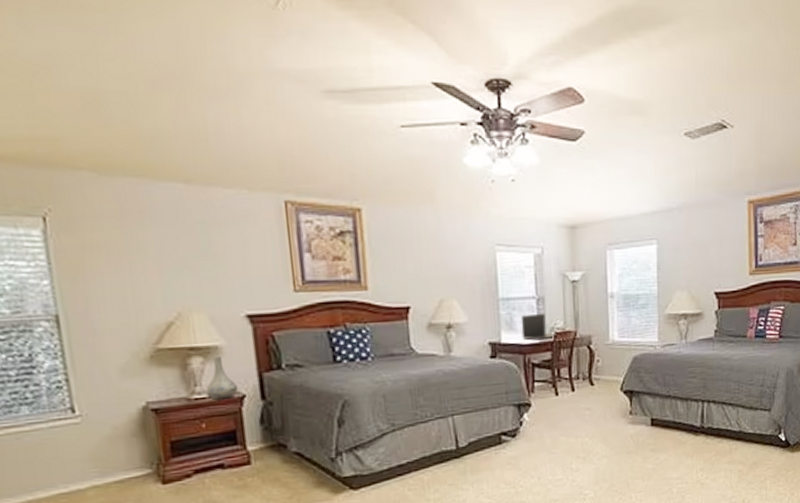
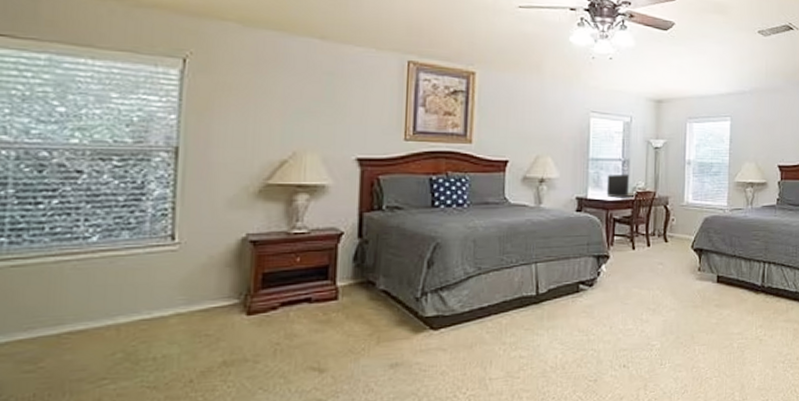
vase: present [206,355,239,400] -> none [306,194,338,235]

